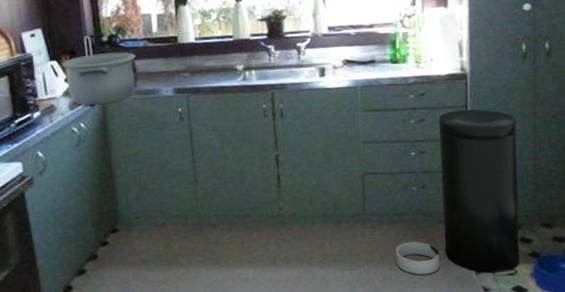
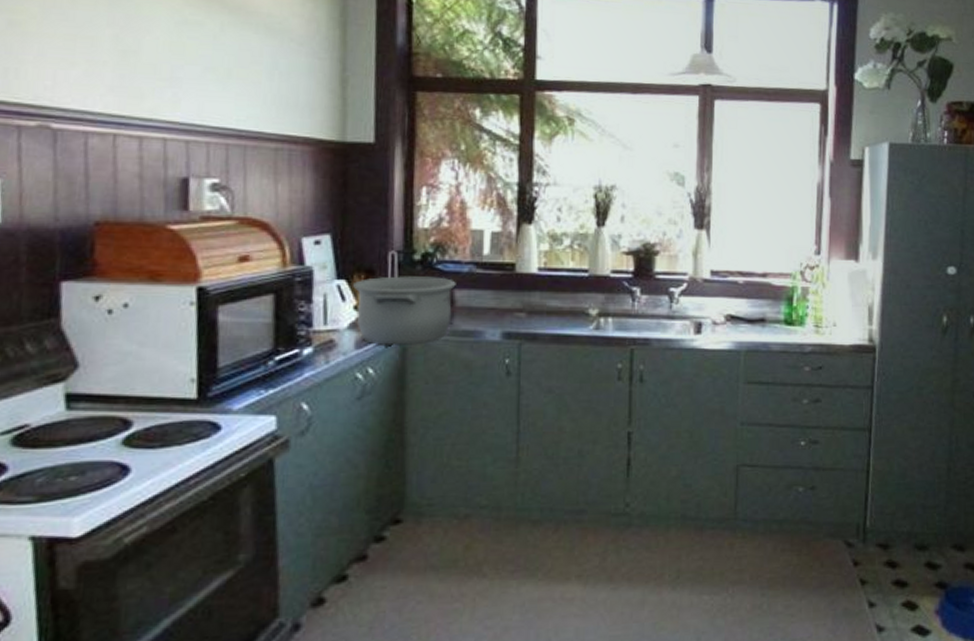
pet bowl: present [395,241,440,276] -> none [770,560,826,606]
pedal bin: present [439,109,520,276] -> none [832,391,930,612]

